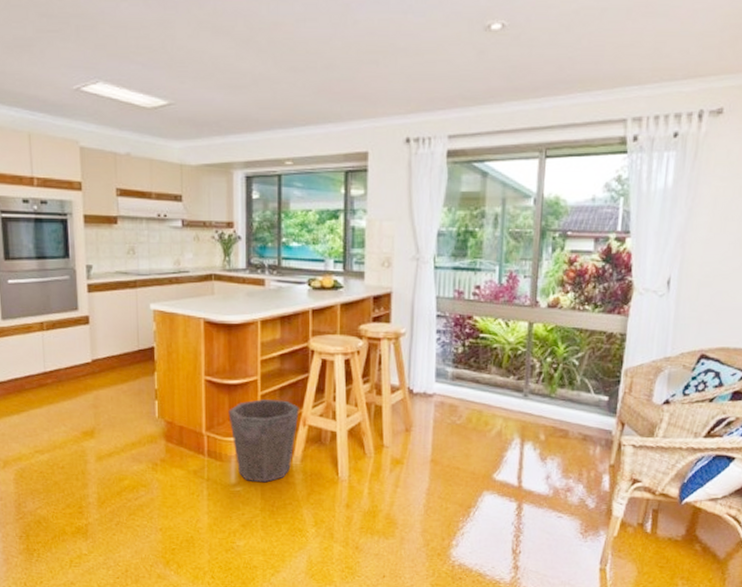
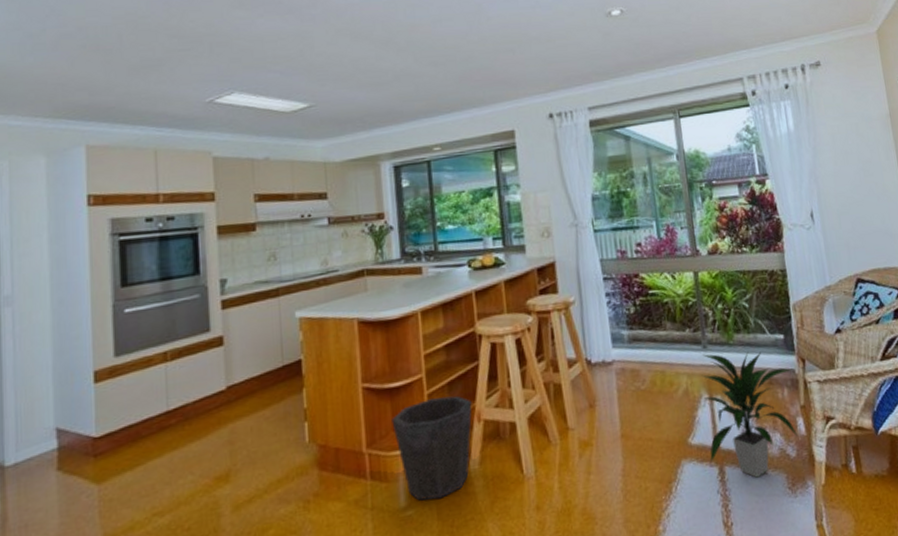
indoor plant: none [511,402,610,519] -> present [701,351,798,478]

